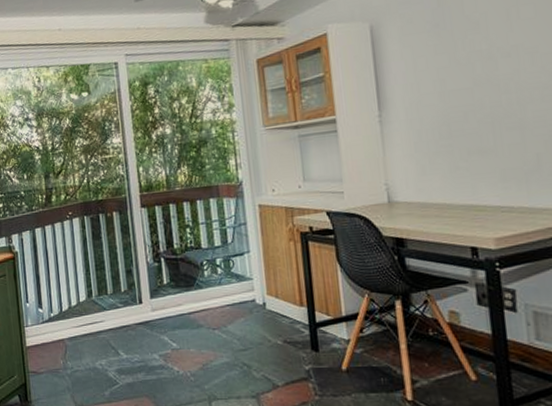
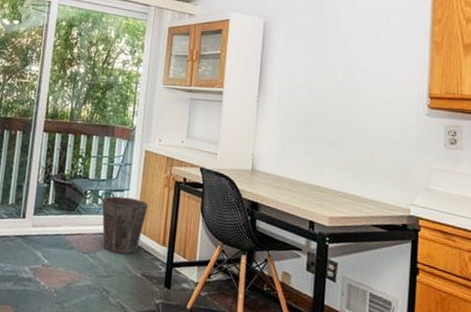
waste bin: none [222,260,275,323] -> present [102,196,148,254]

